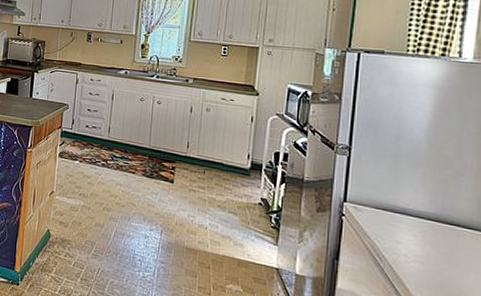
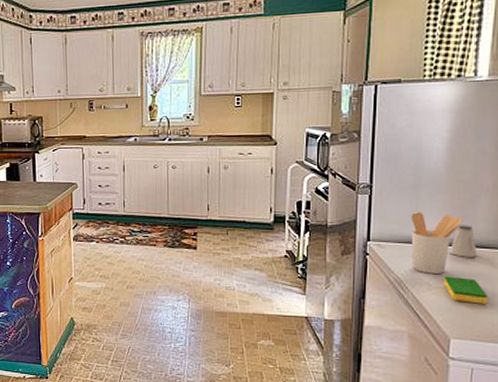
utensil holder: none [389,180,445,248] -> present [411,212,463,273]
dish sponge: none [423,250,470,288] -> present [444,276,487,304]
saltshaker: none [429,200,460,236] -> present [449,225,478,257]

